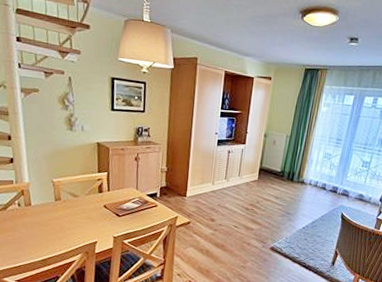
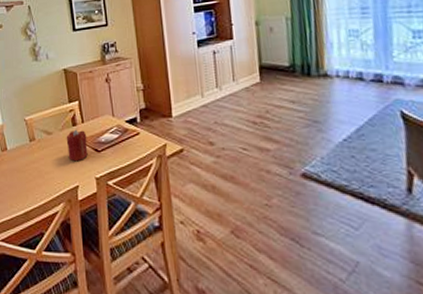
candle: none [91,196,111,222] -> present [66,129,88,162]

